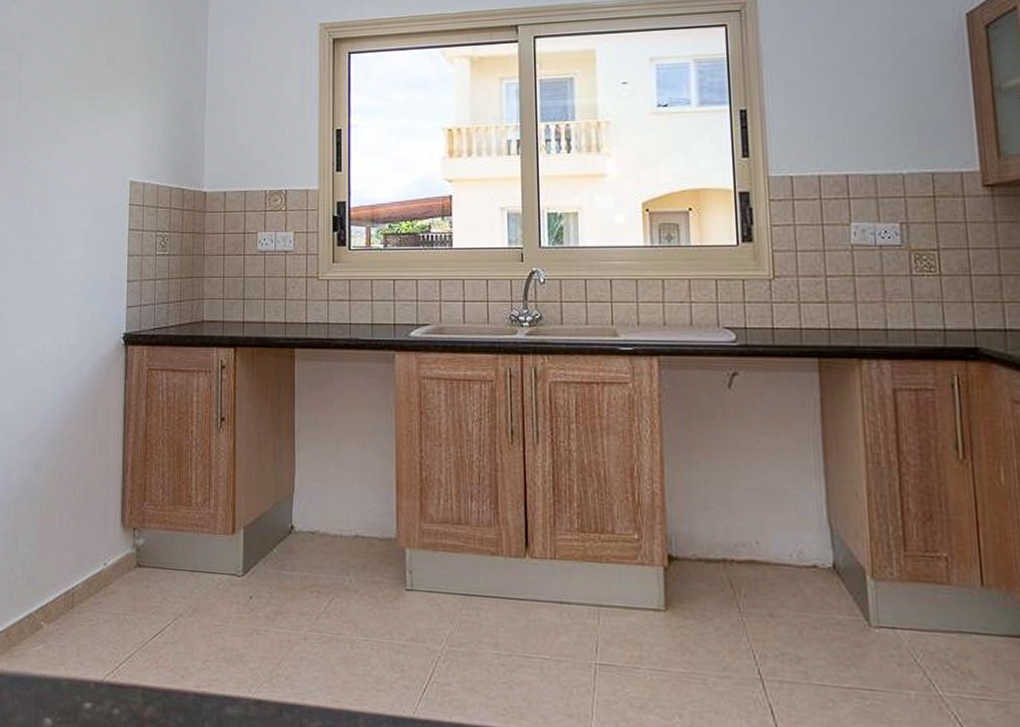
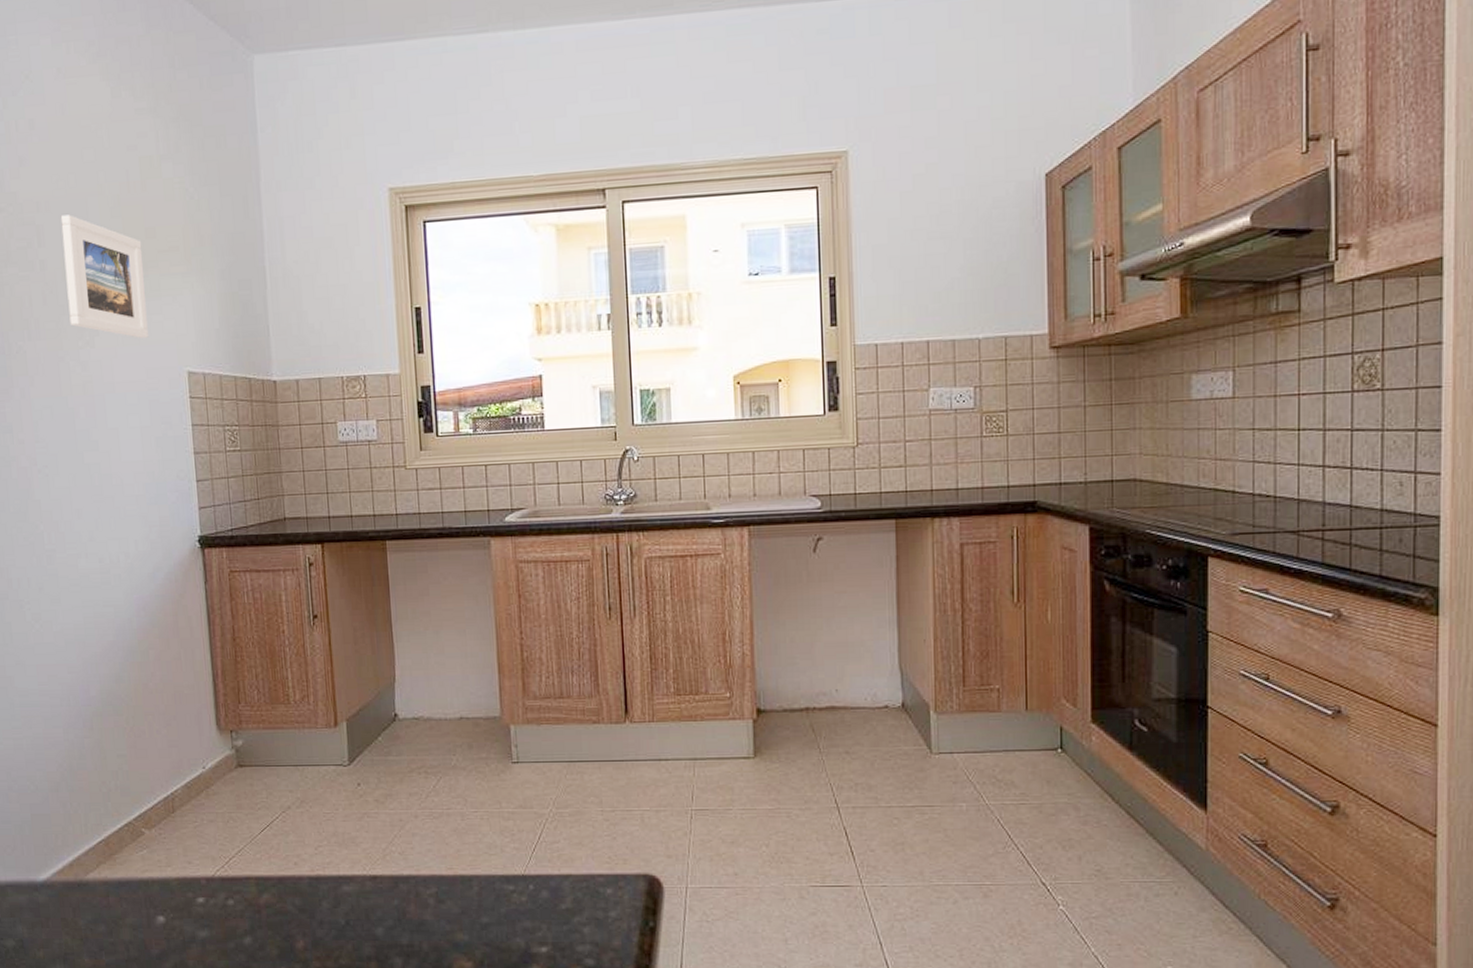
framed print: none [36,44,103,150] -> present [60,214,148,338]

